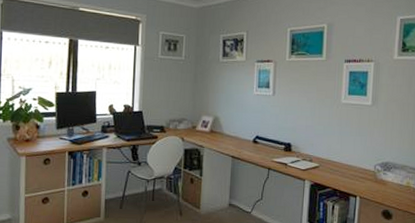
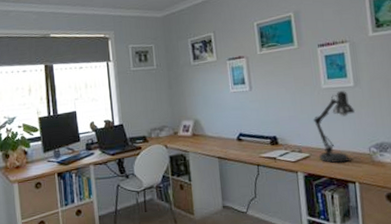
desk lamp: none [327,107,368,177] -> present [313,90,355,163]

